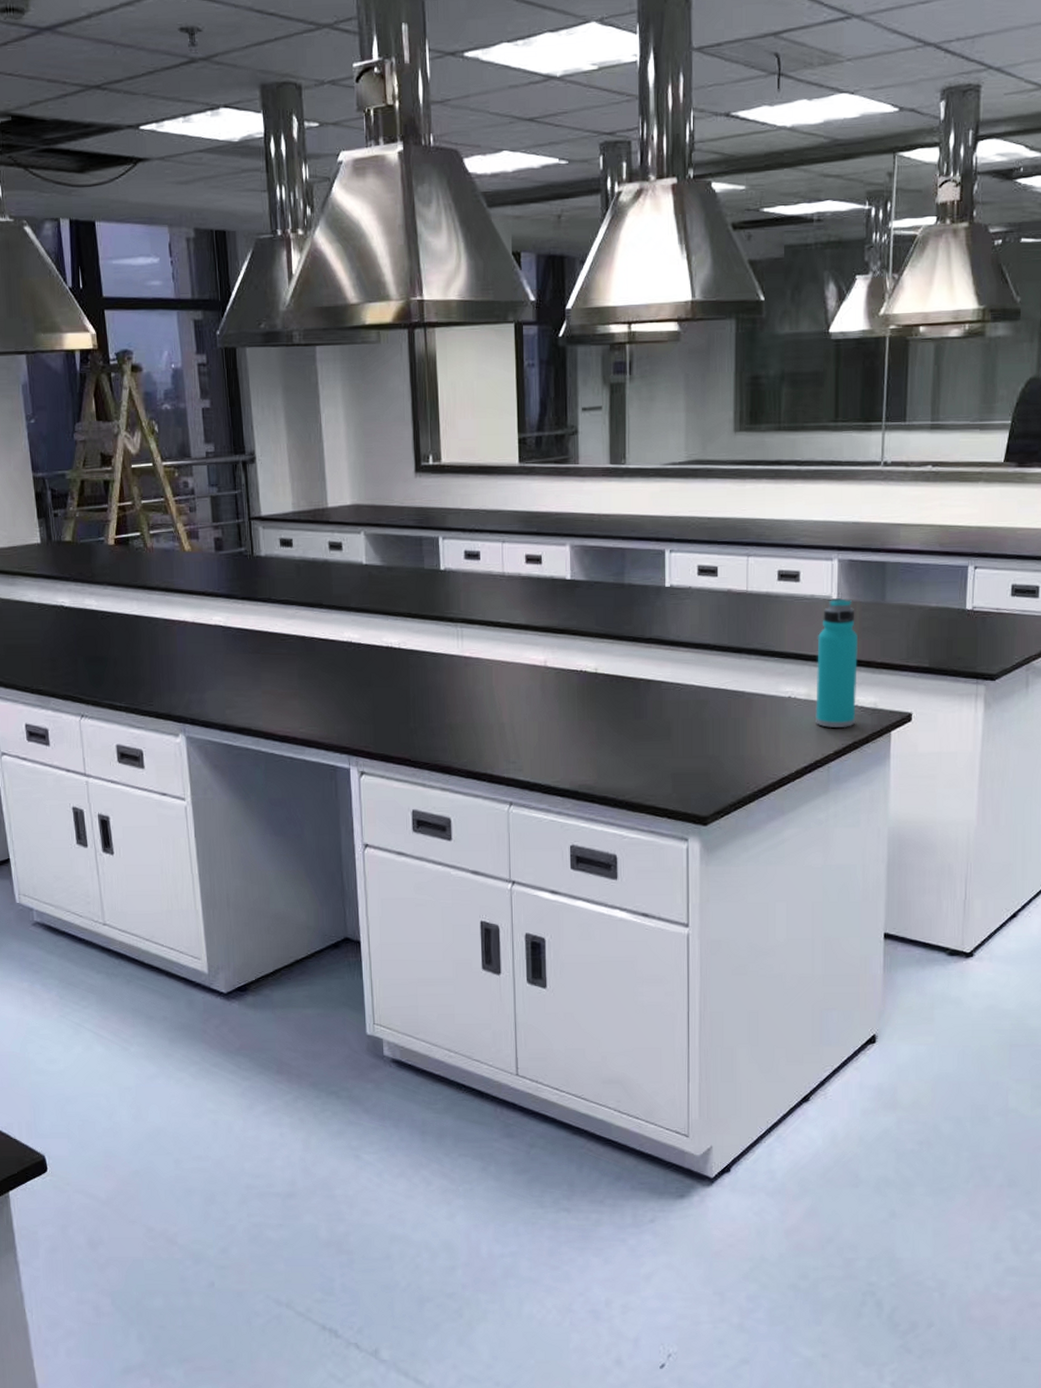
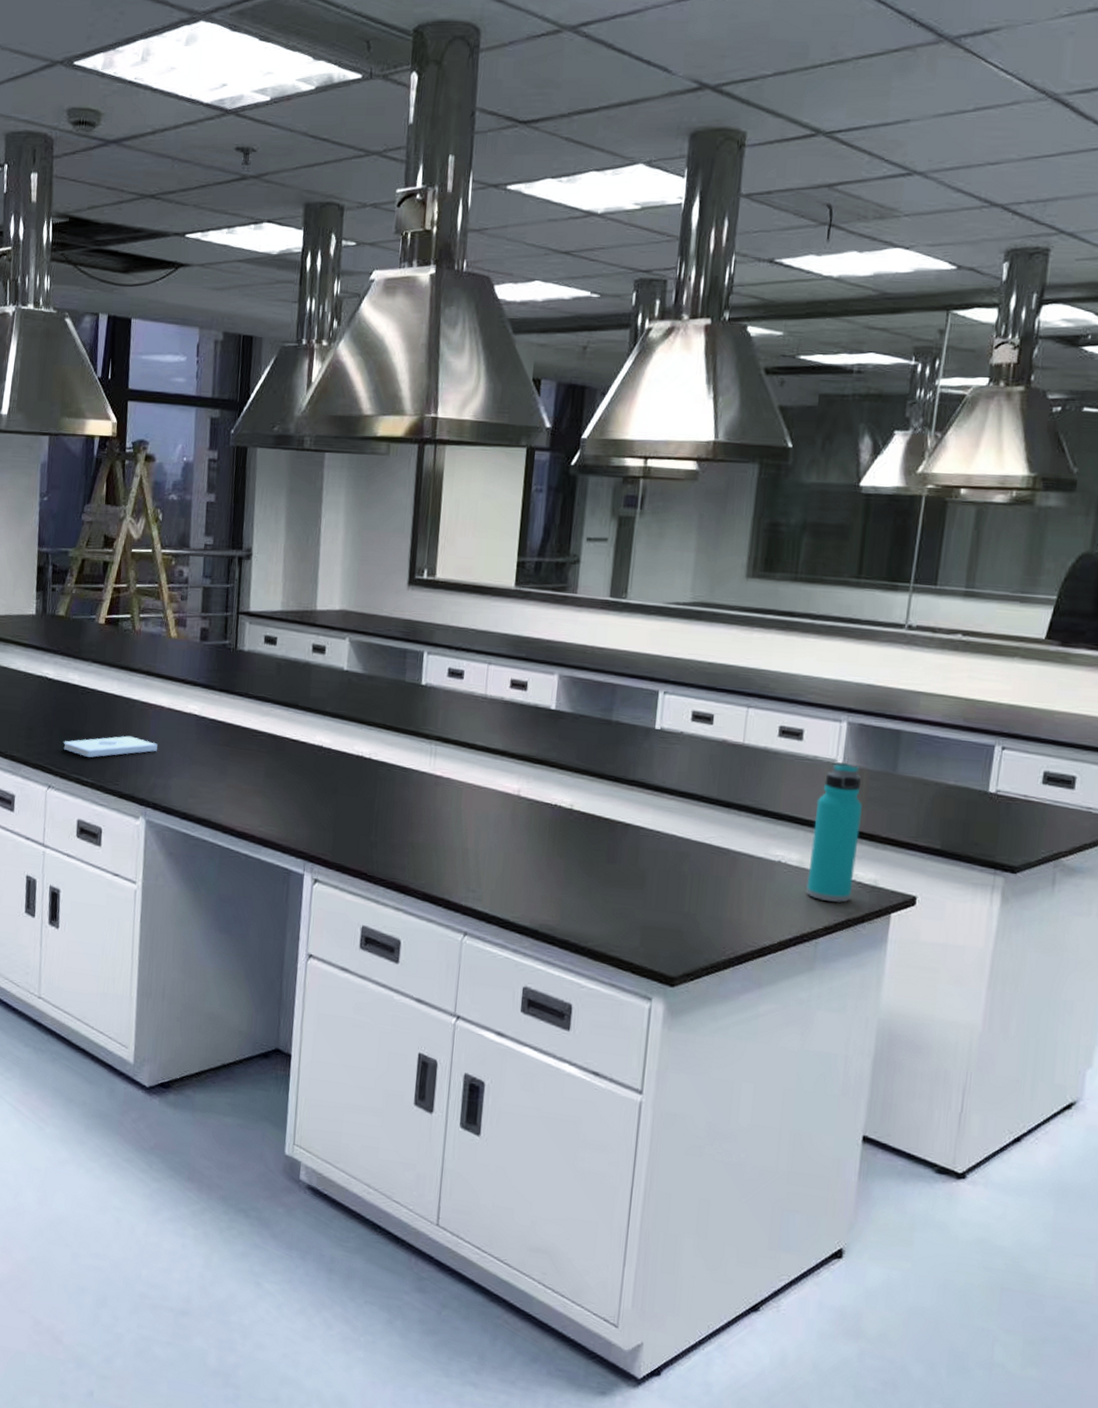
notepad: none [90,655,187,681] -> present [63,735,158,758]

